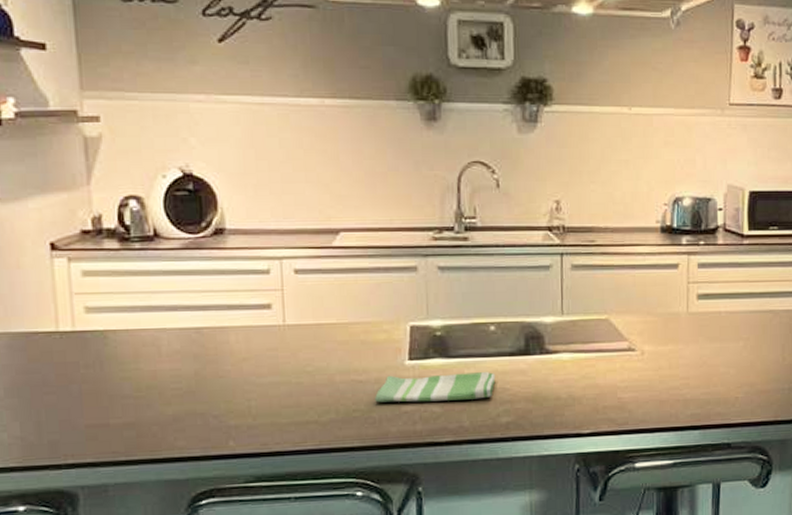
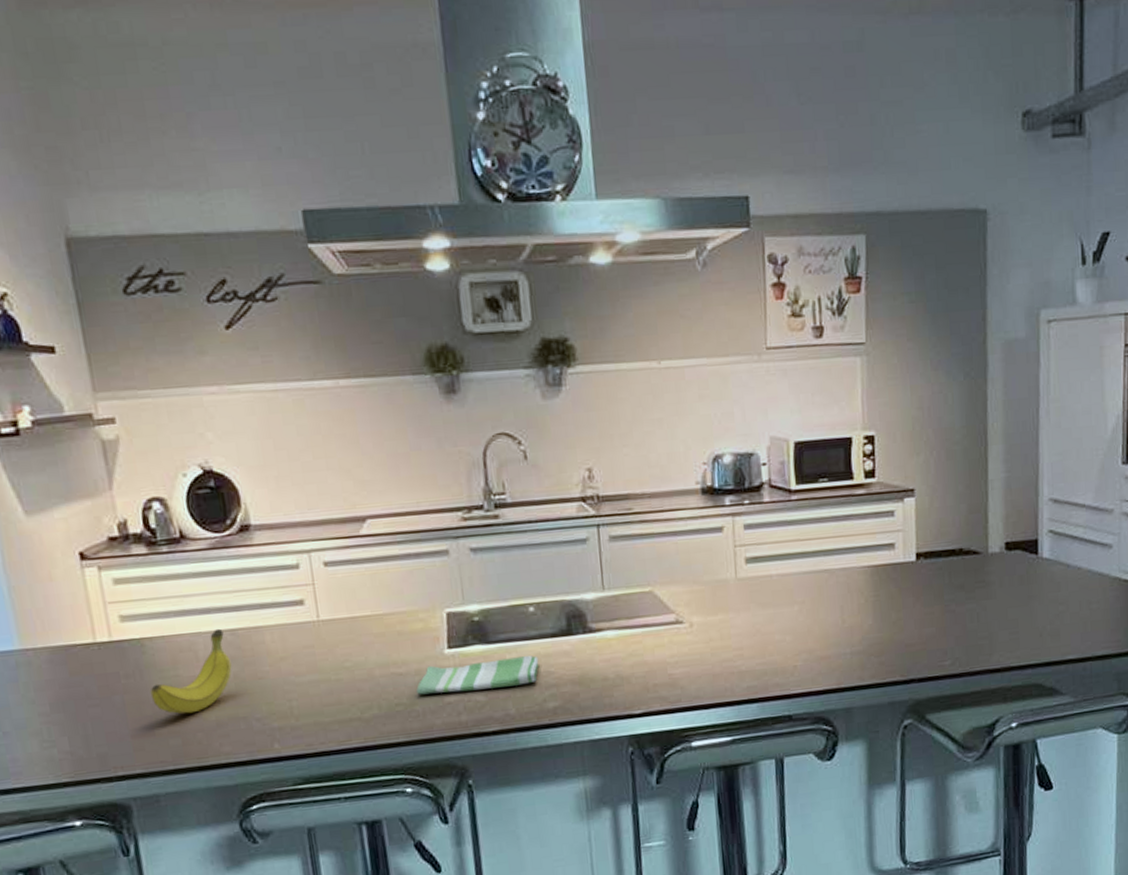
fruit: none [108,326,194,407] -> present [150,628,232,714]

